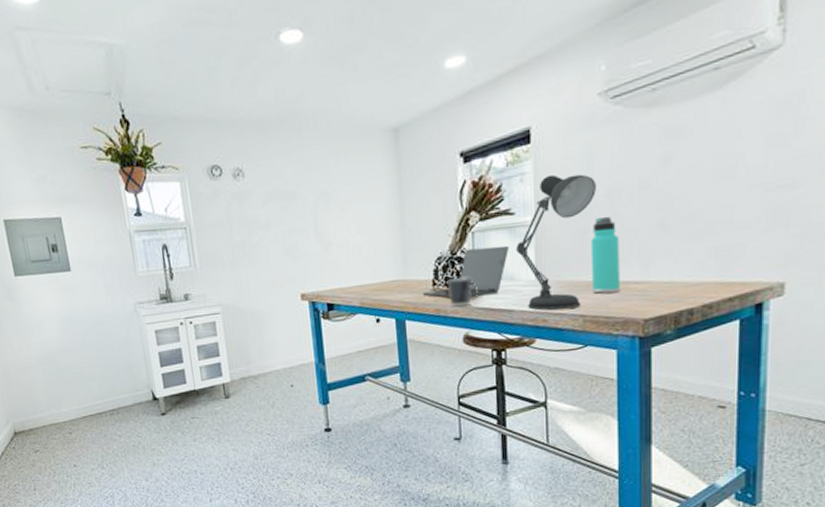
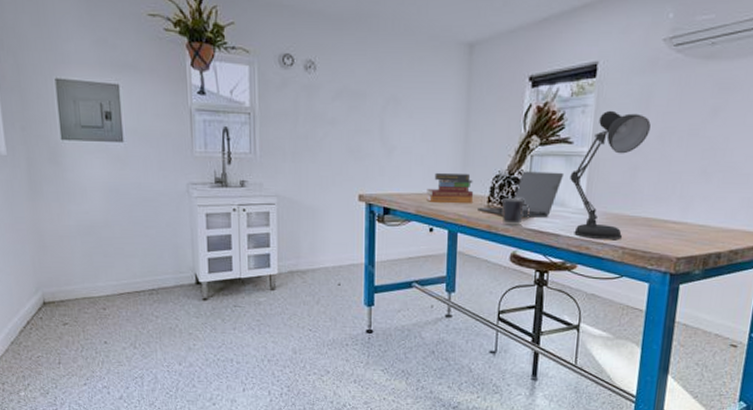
books: none [368,258,418,293] -> present [426,172,474,203]
thermos bottle: present [590,216,620,294] -> none [634,156,665,229]

